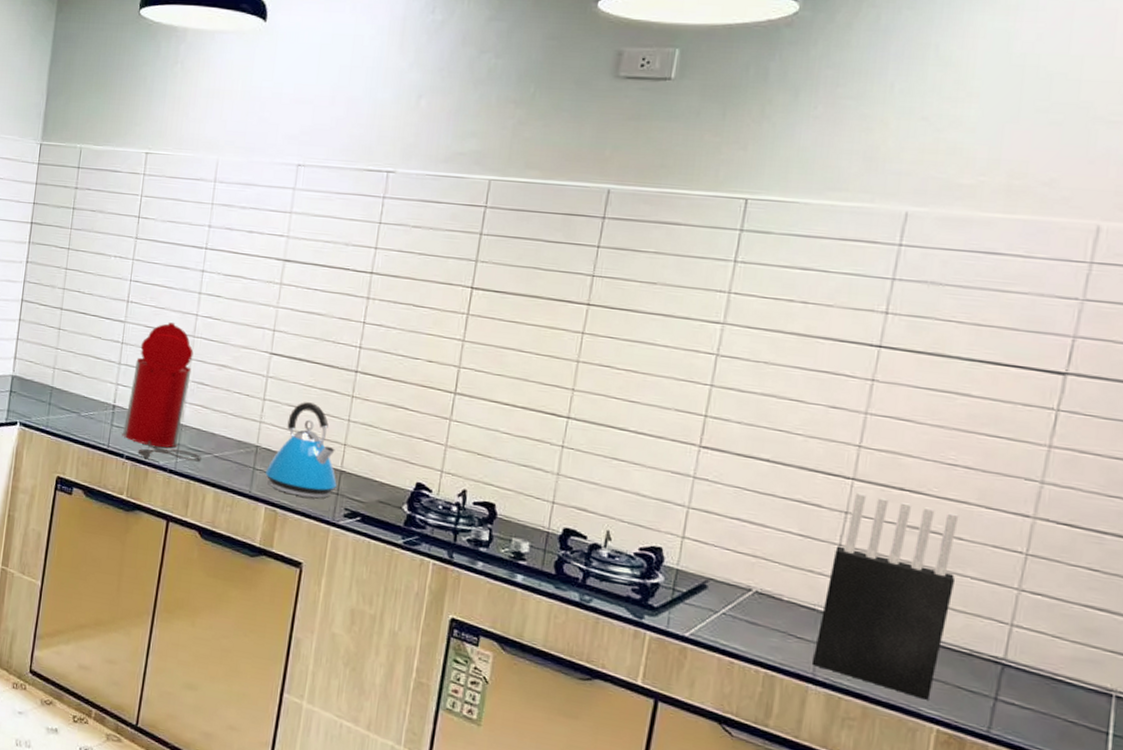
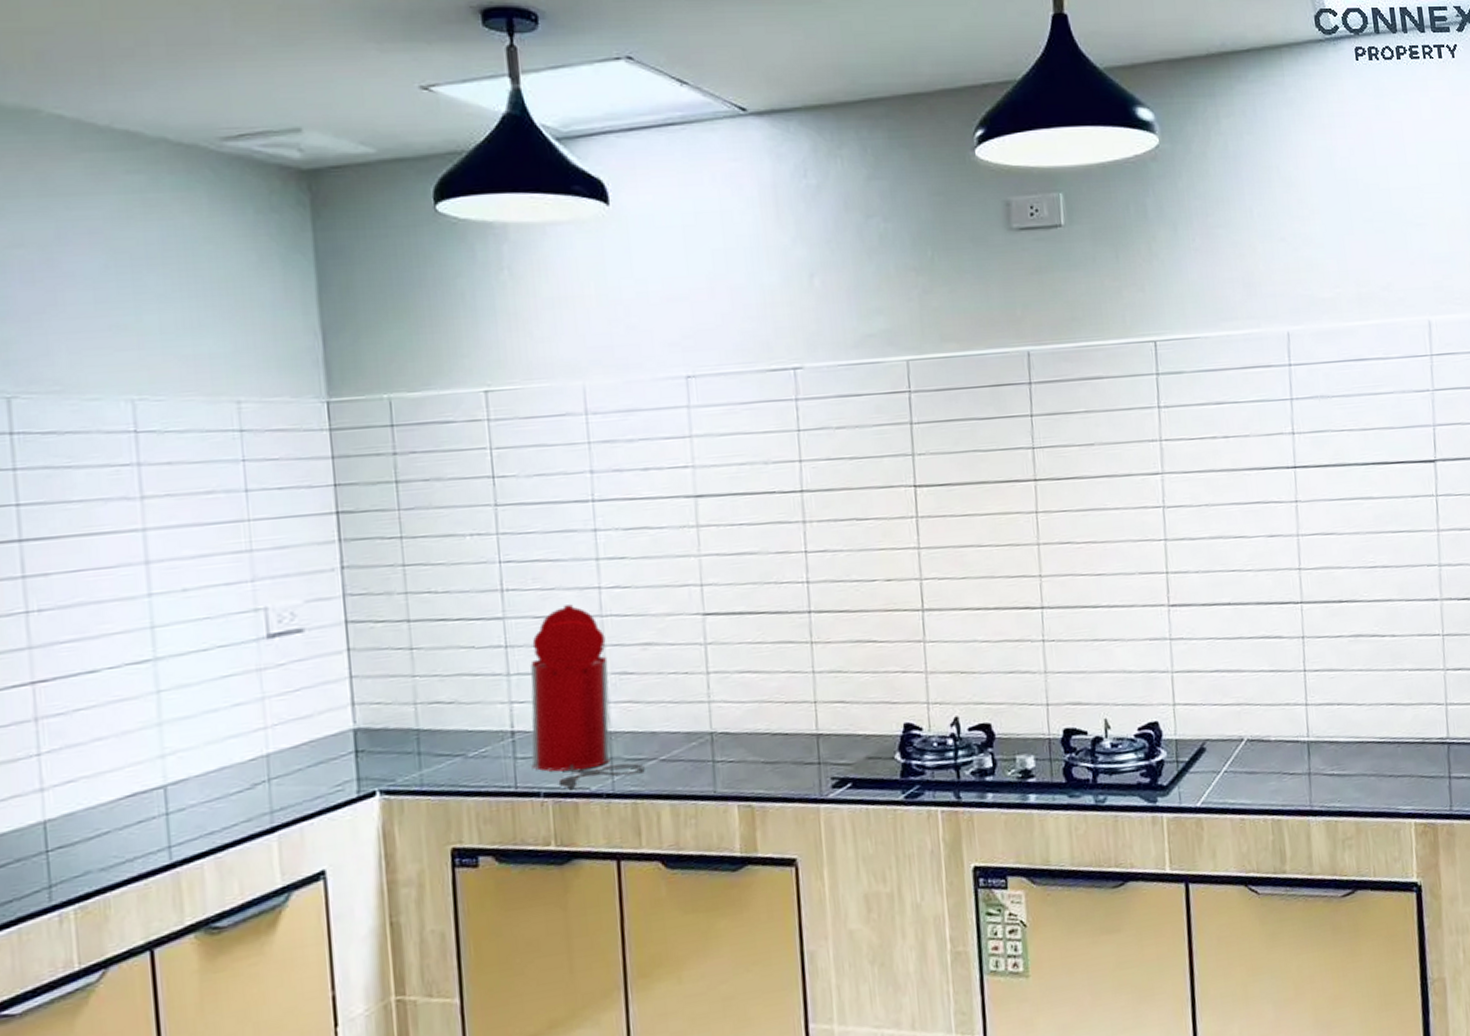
kettle: present [265,402,337,499] -> none [727,662,817,781]
knife block: present [811,492,959,700] -> none [1302,612,1403,798]

